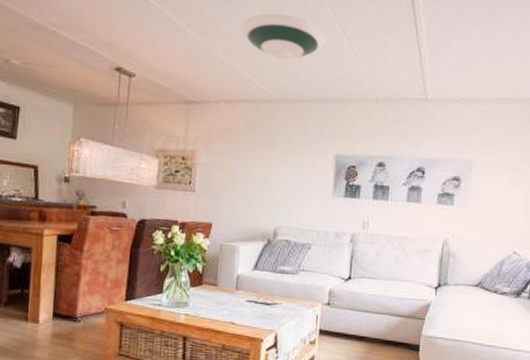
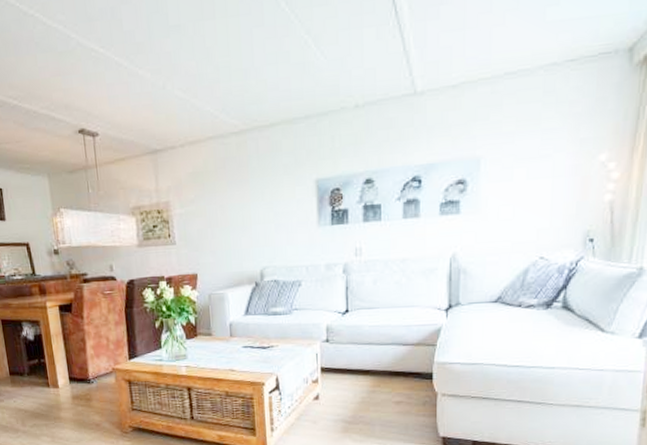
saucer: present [241,13,326,60] -> none [195,28,288,83]

